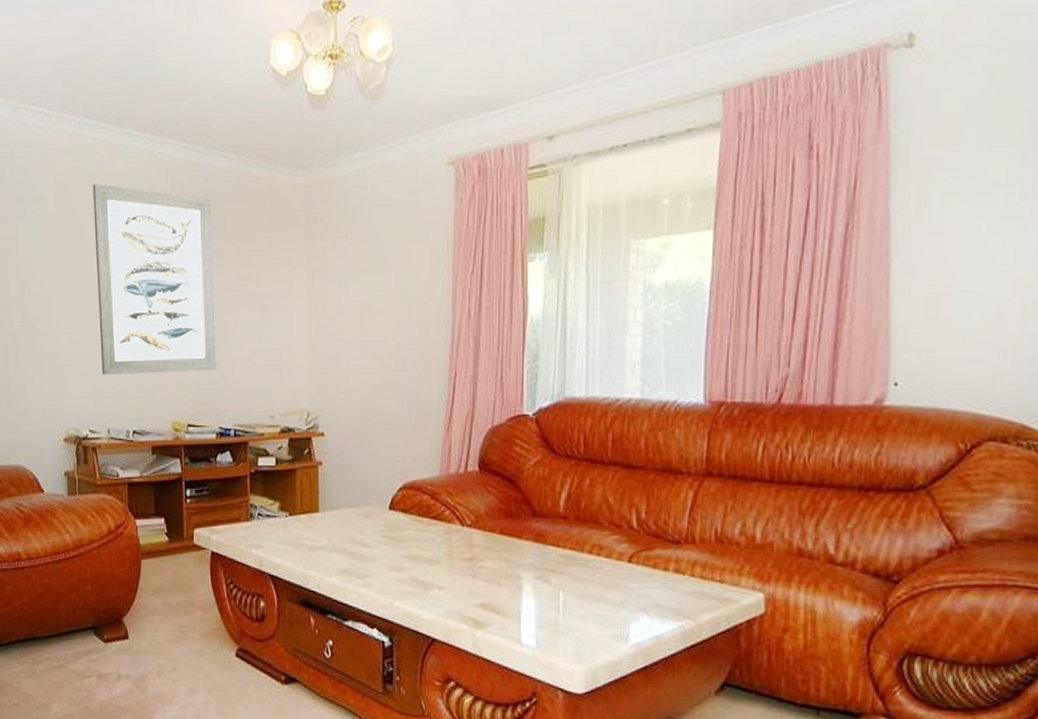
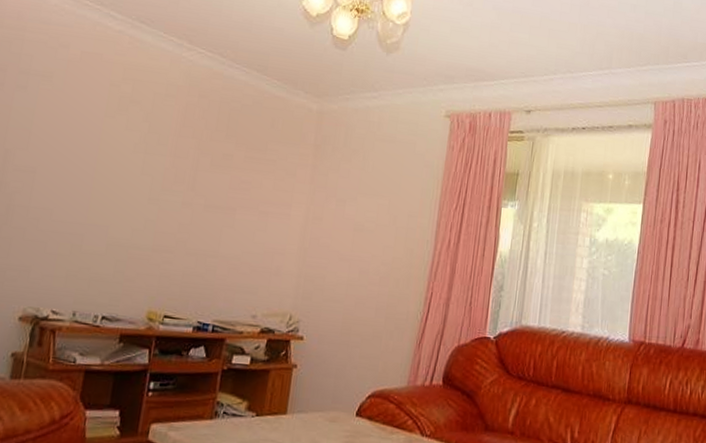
wall art: present [92,184,217,375] -> none [79,71,227,265]

